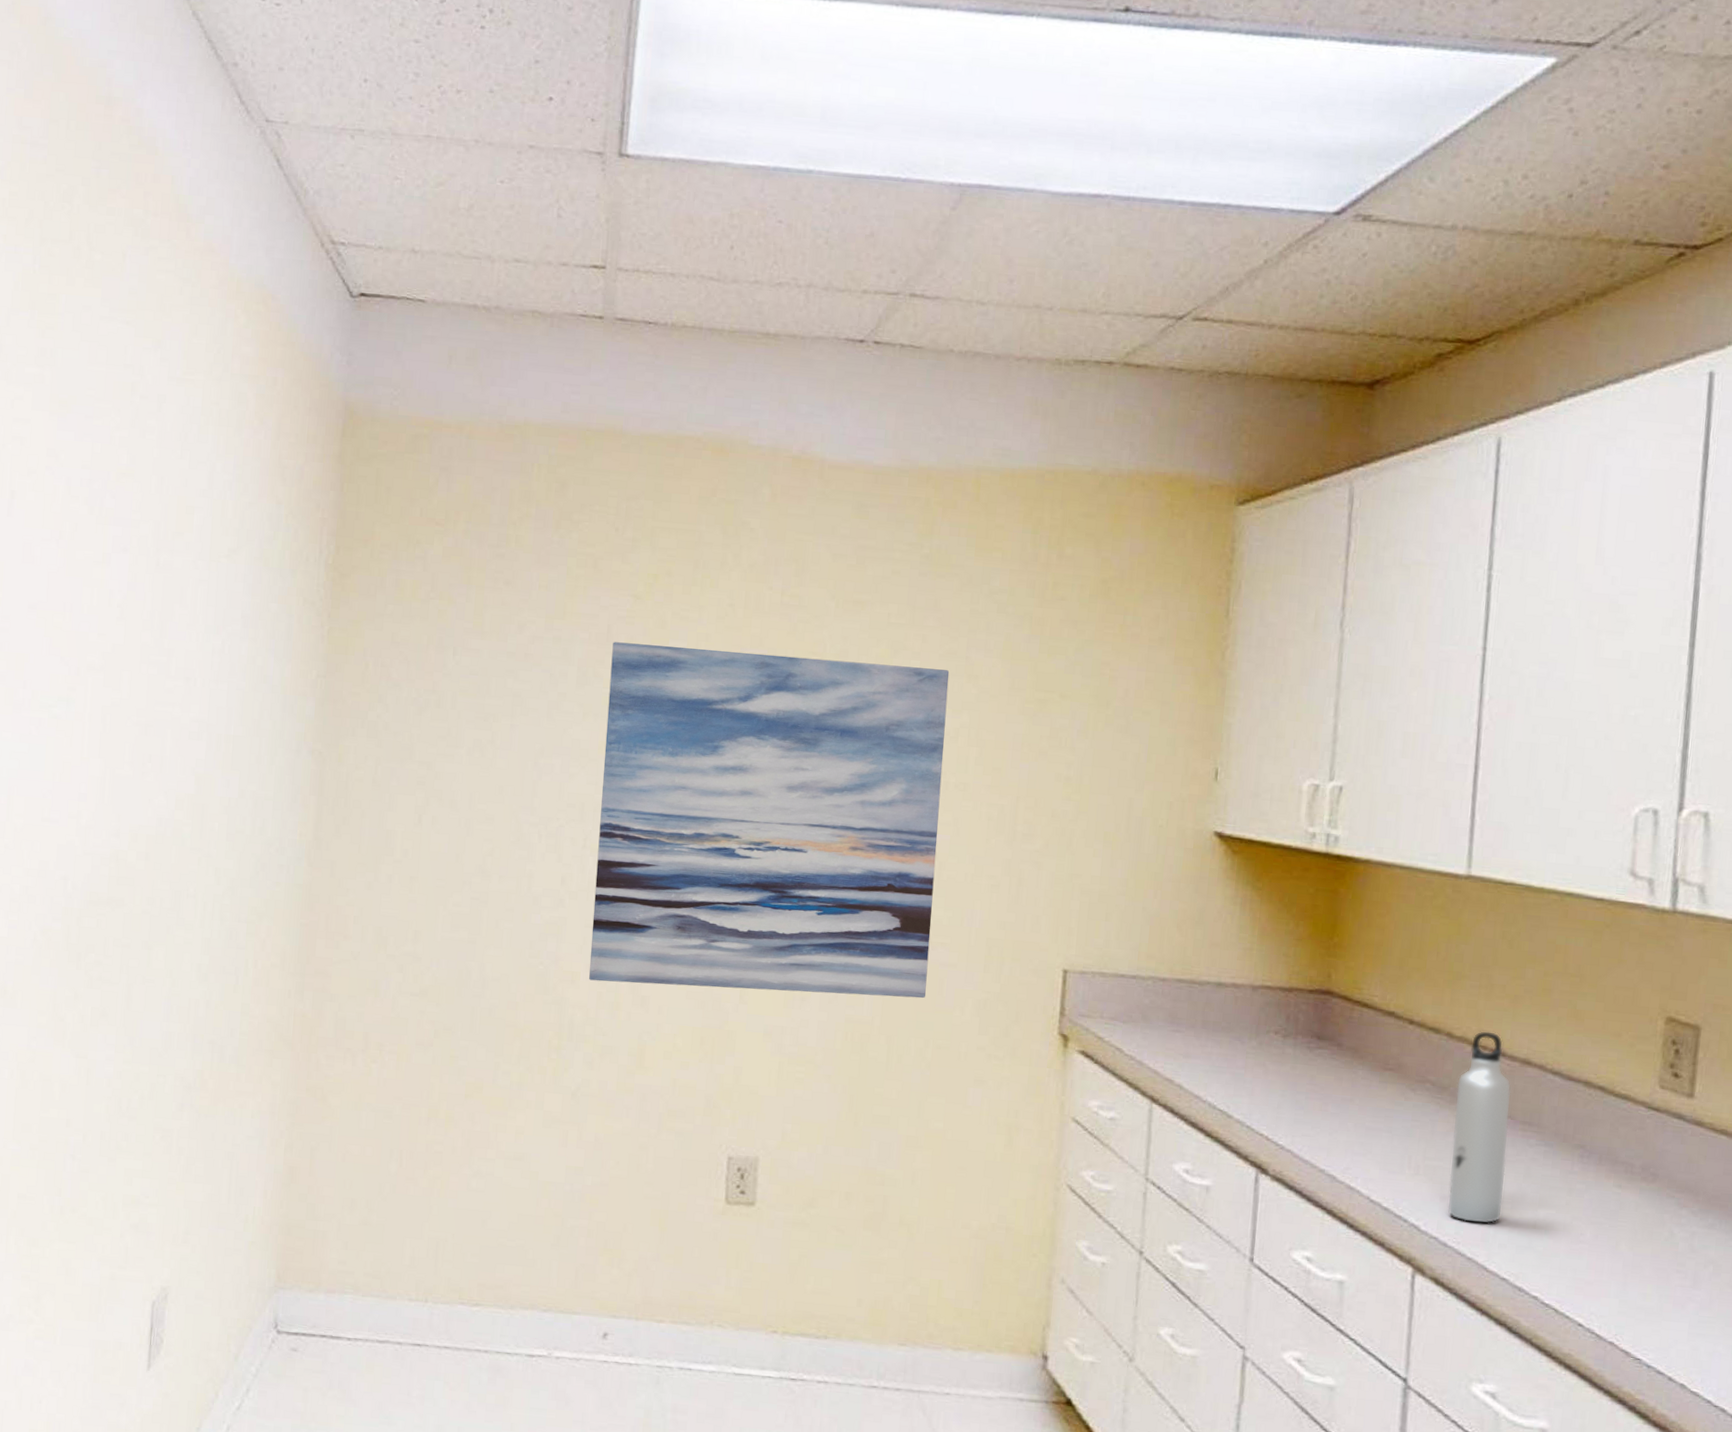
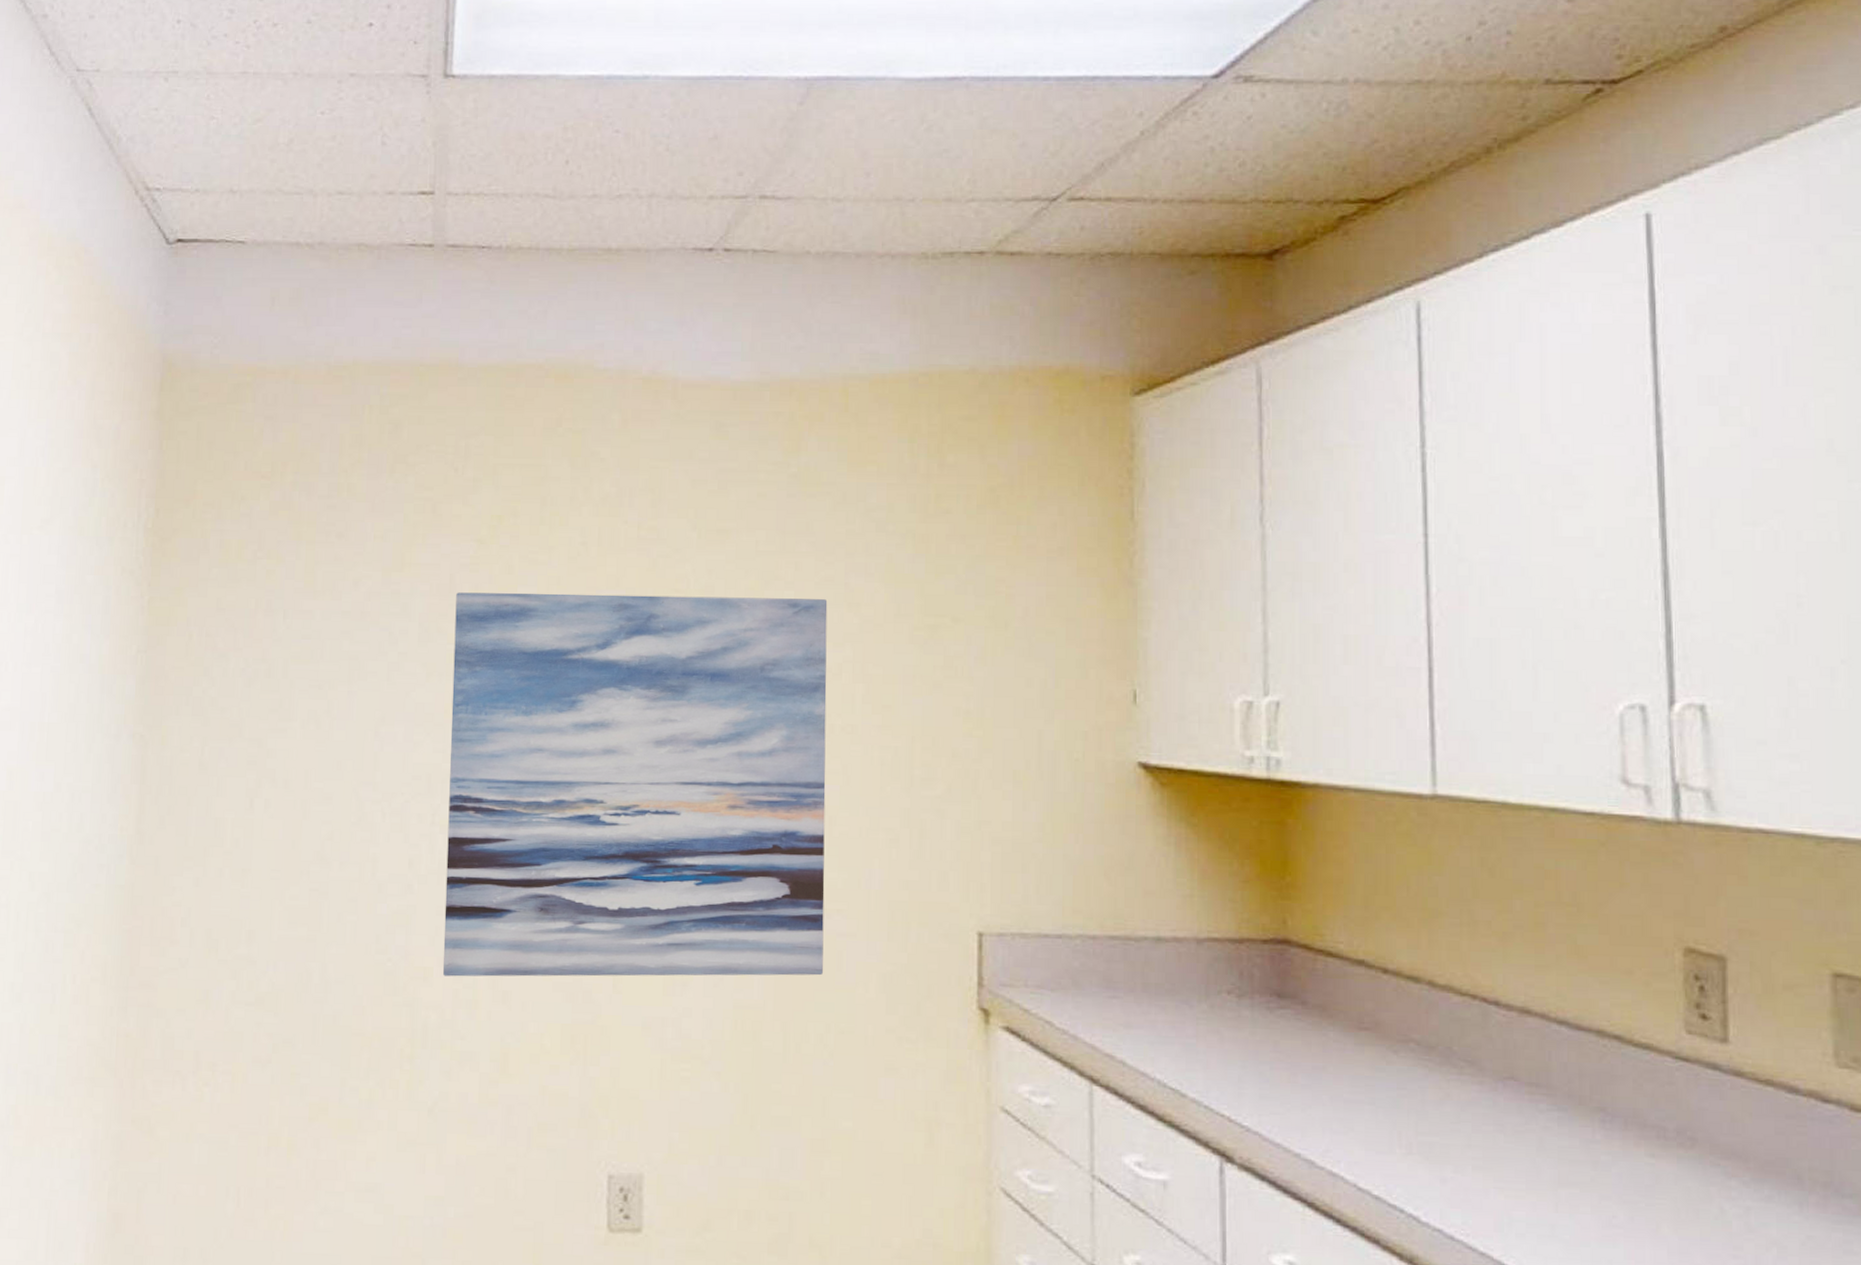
water bottle: present [1447,1031,1511,1224] -> none [1447,977,1515,1210]

